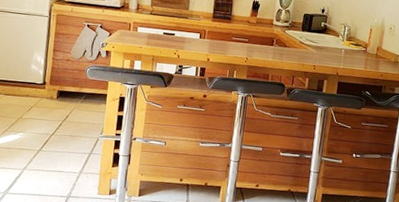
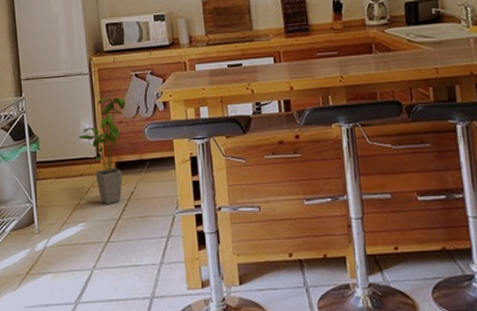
house plant: none [30,38,76,122] -> present [79,97,126,204]

